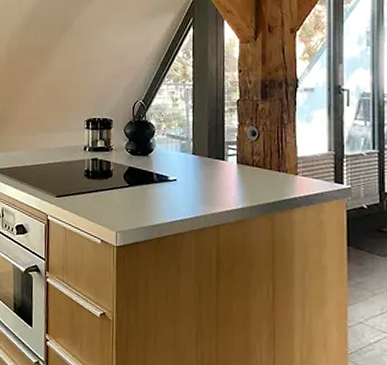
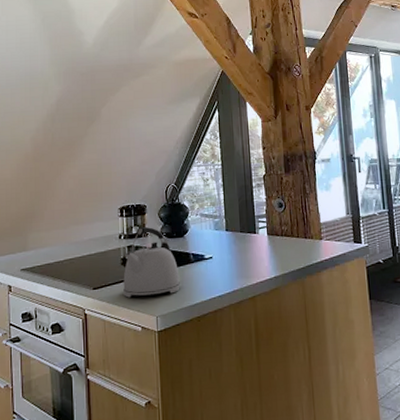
kettle: none [85,142,142,211] -> present [123,227,180,298]

